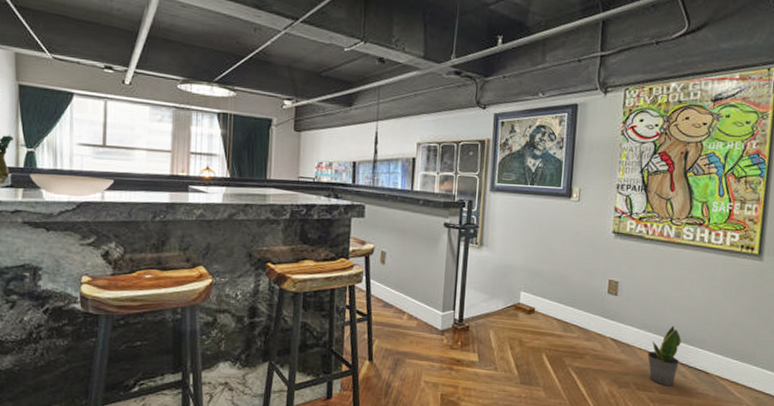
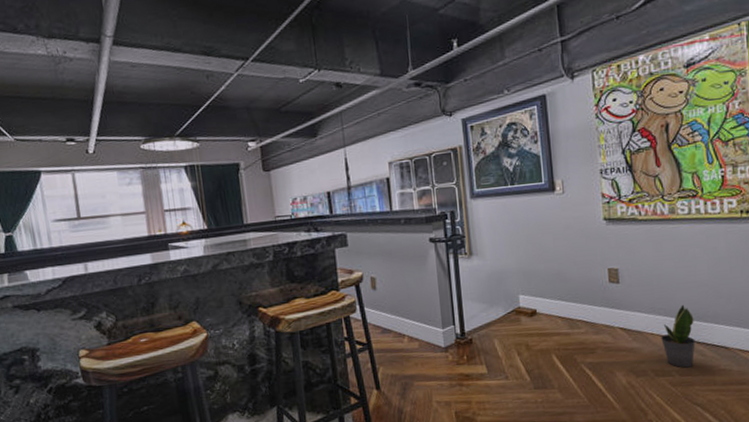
bowl: present [30,173,115,197] -> none [12,249,95,275]

